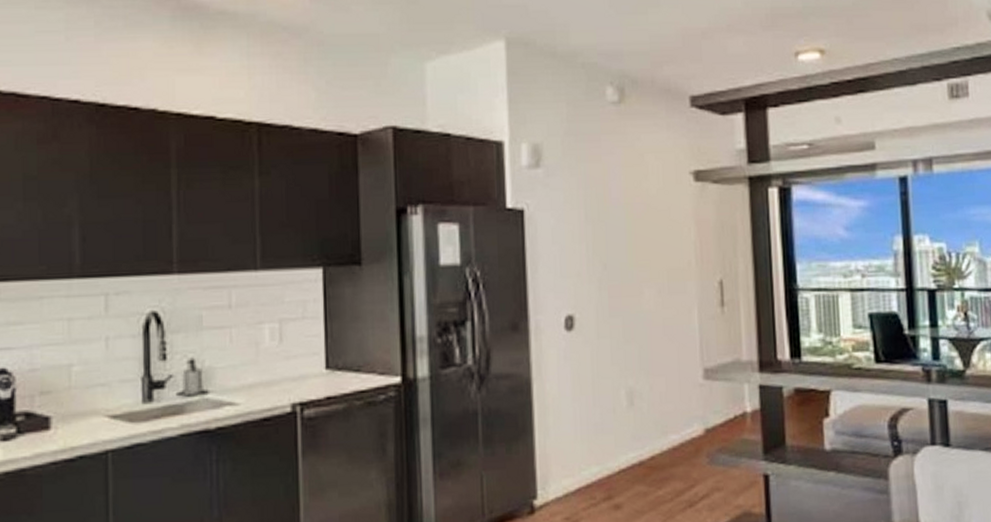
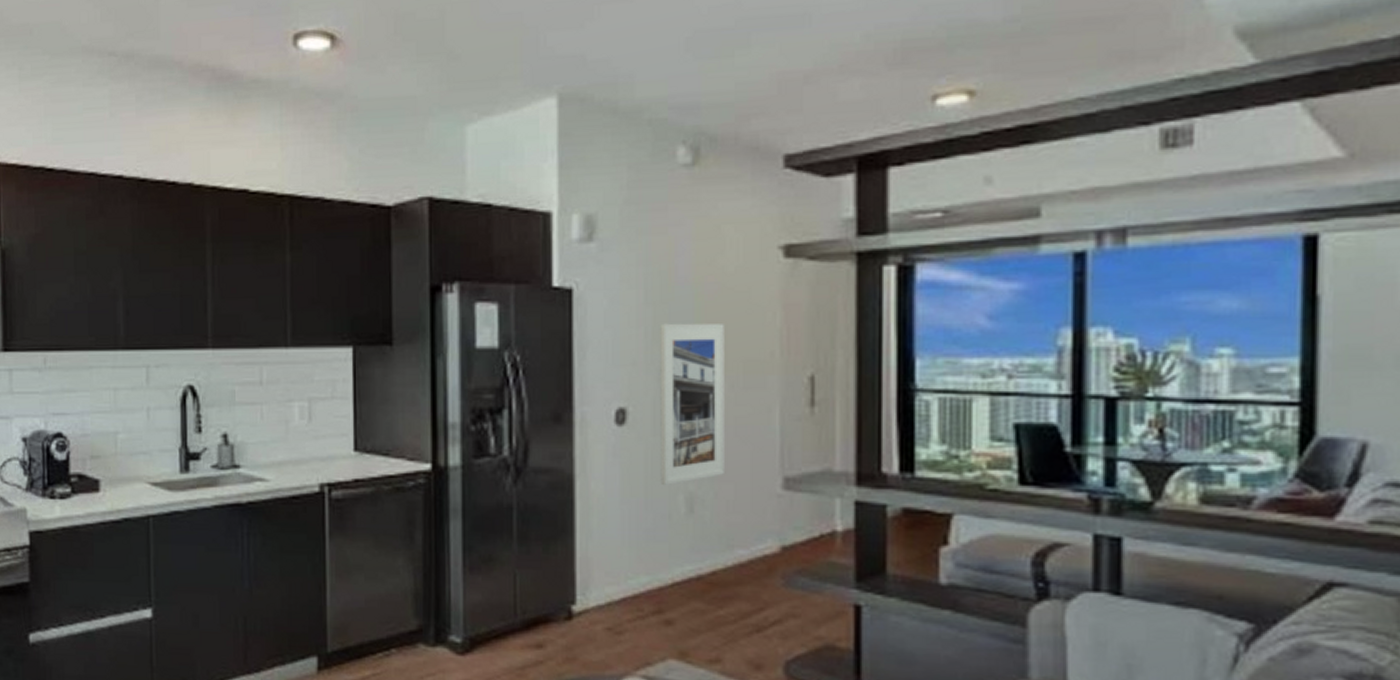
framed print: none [599,238,657,382] -> present [660,323,724,485]

